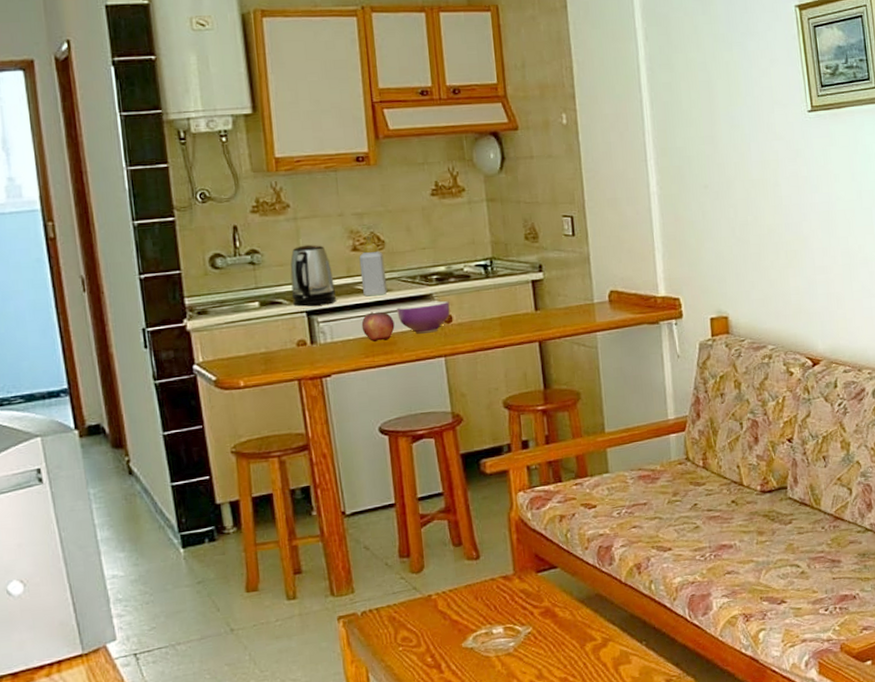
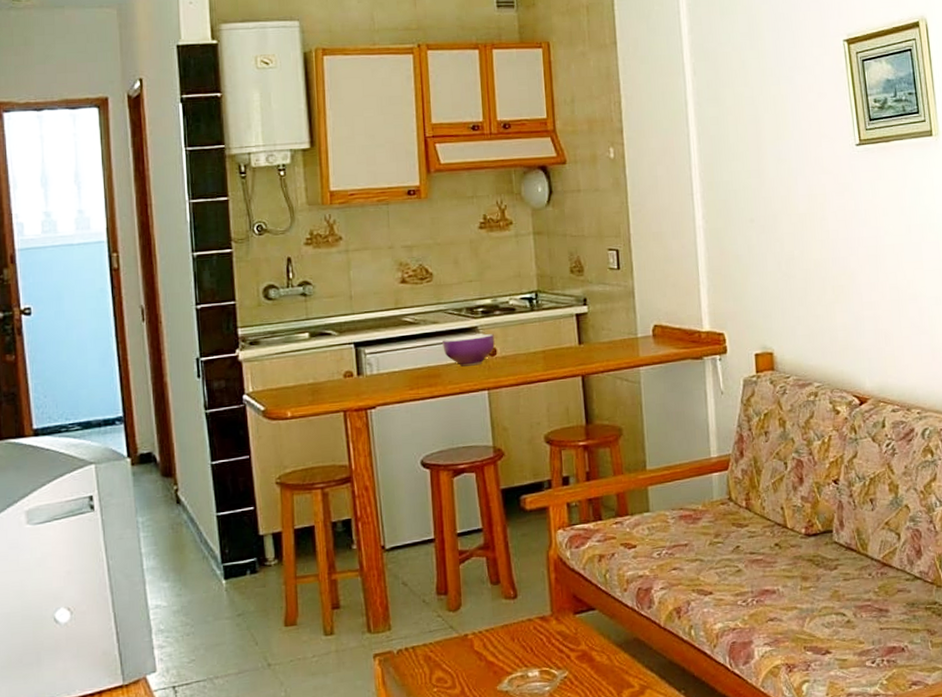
kettle: present [290,244,337,307] -> none [340,276,384,339]
soap bottle: present [359,235,388,297] -> none [407,267,434,329]
fruit: present [361,311,395,343] -> none [407,343,440,375]

